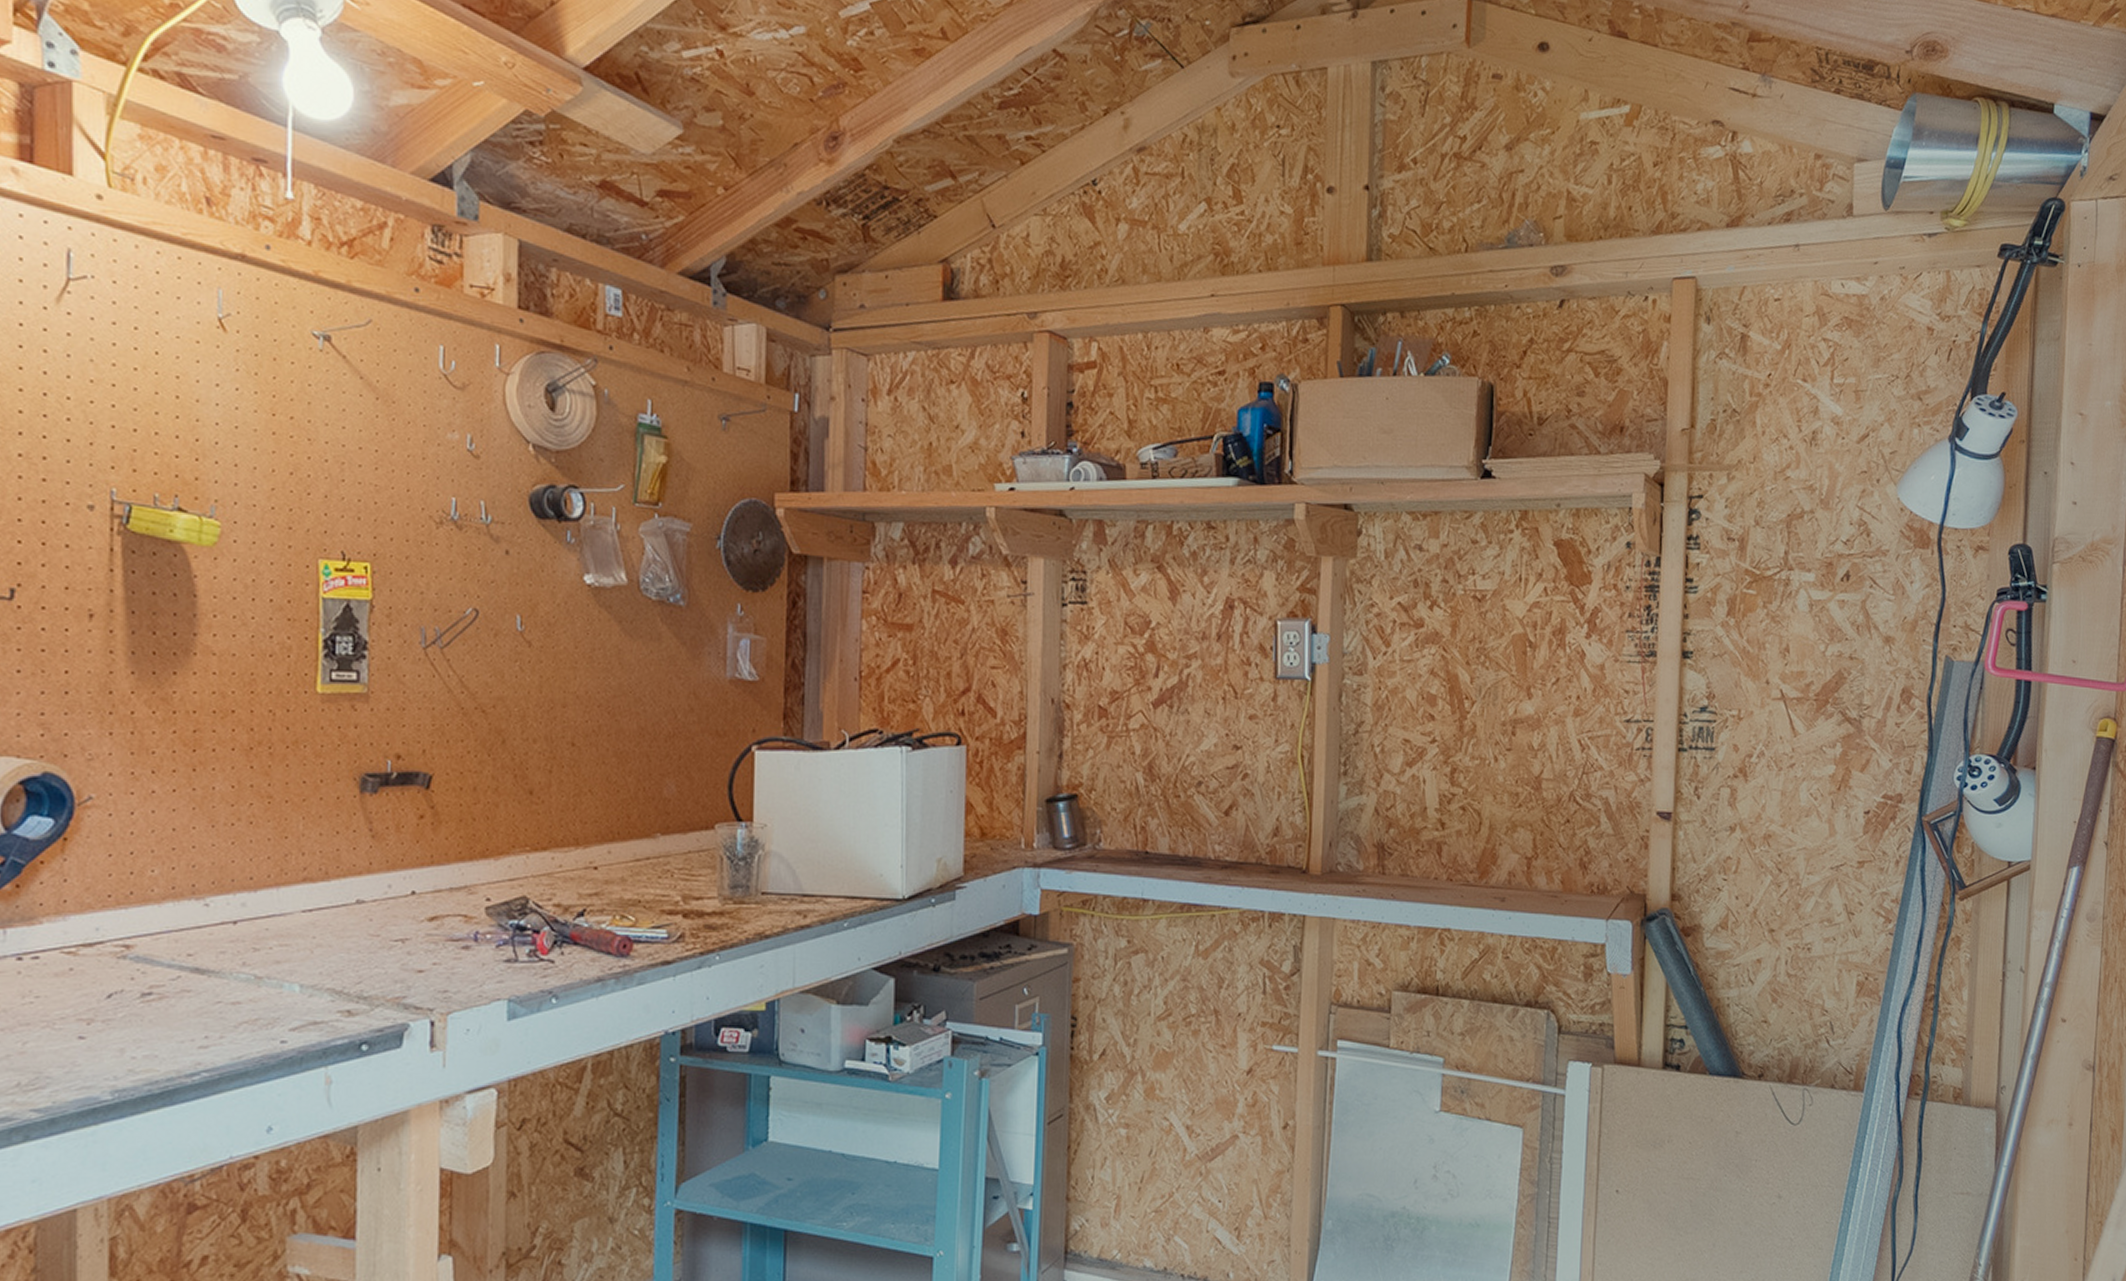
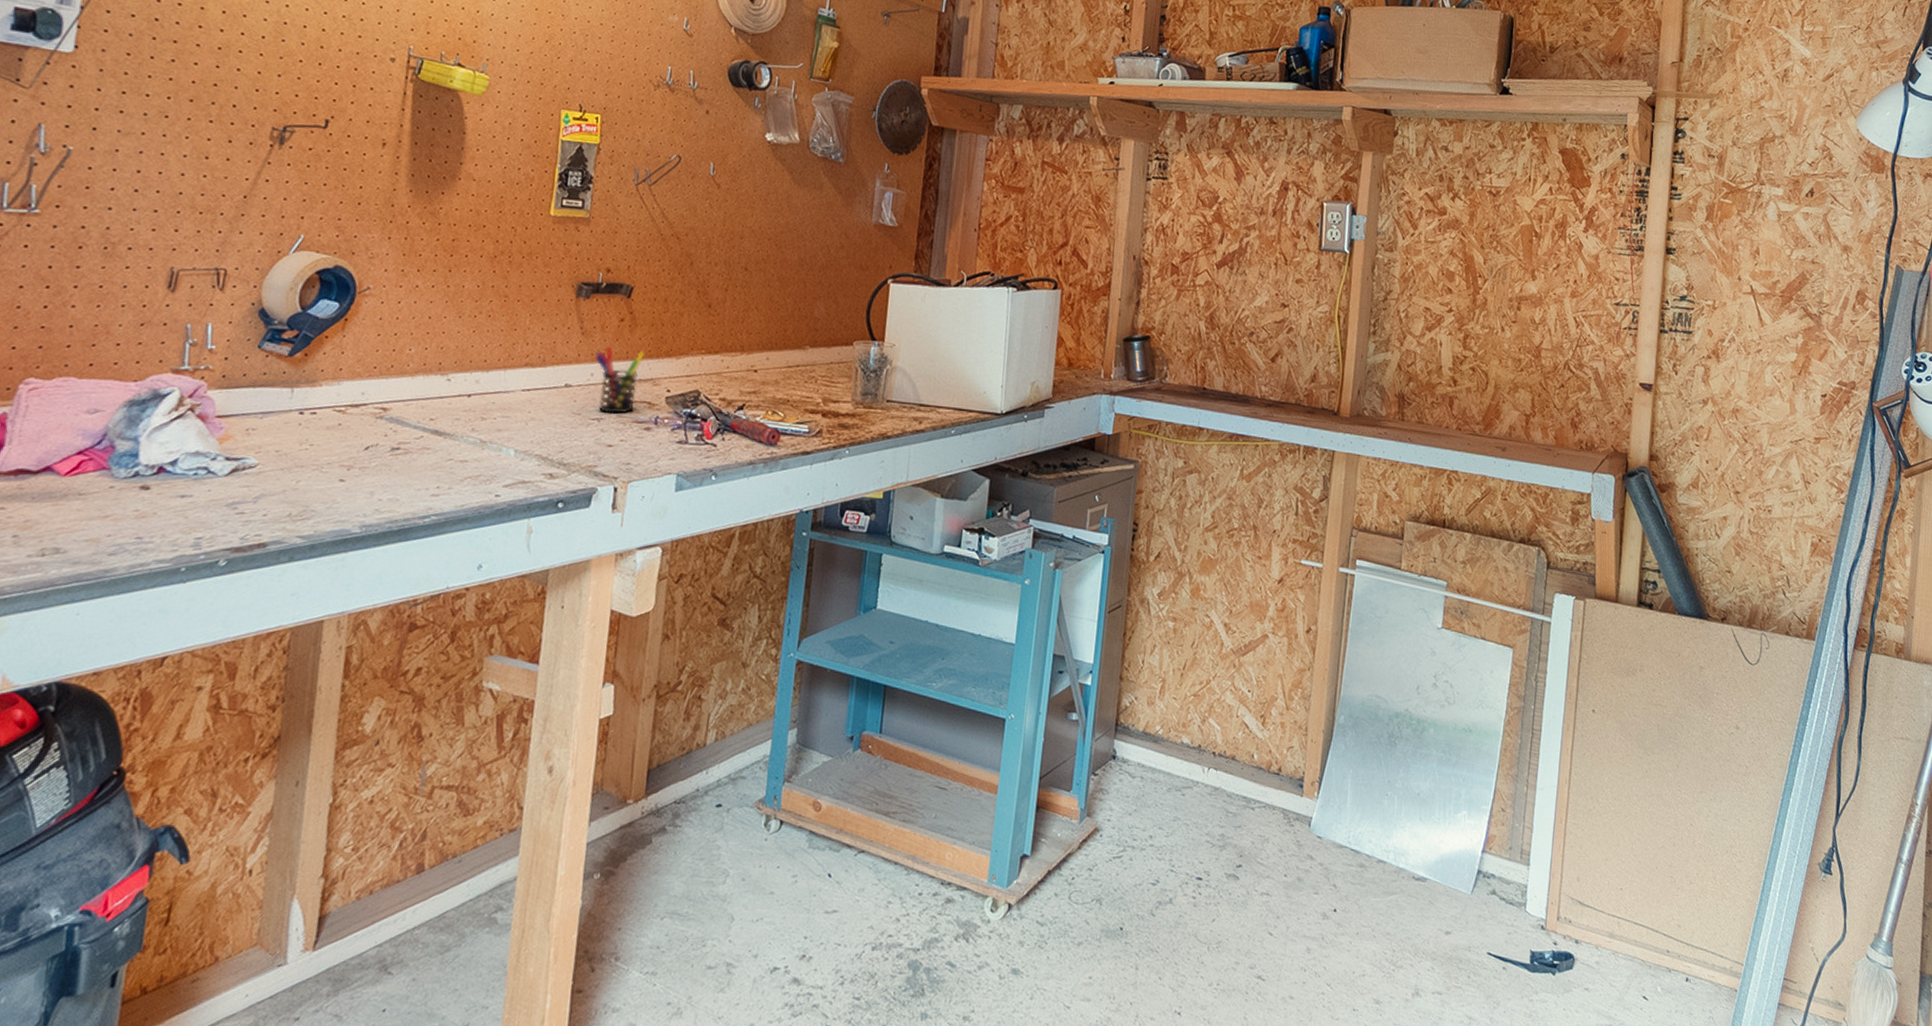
pen holder: none [392,850,453,933] -> present [595,346,644,415]

